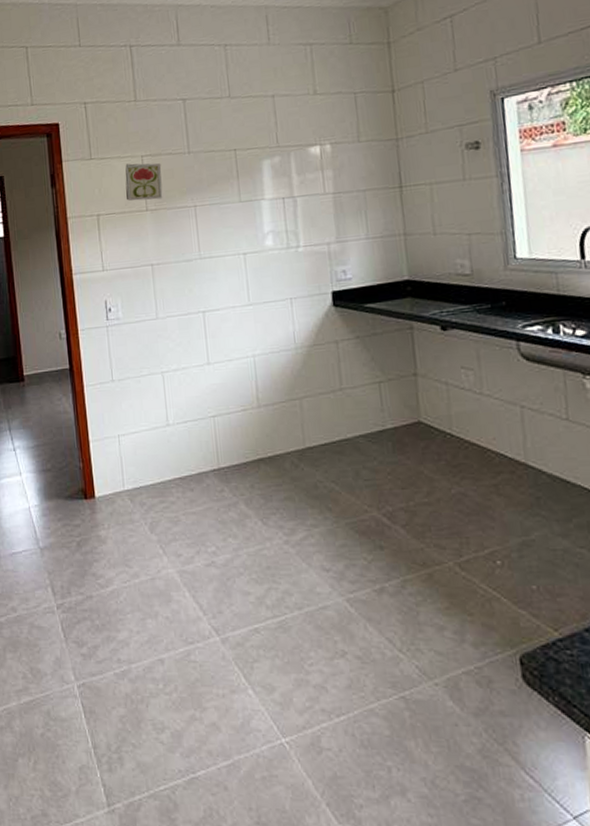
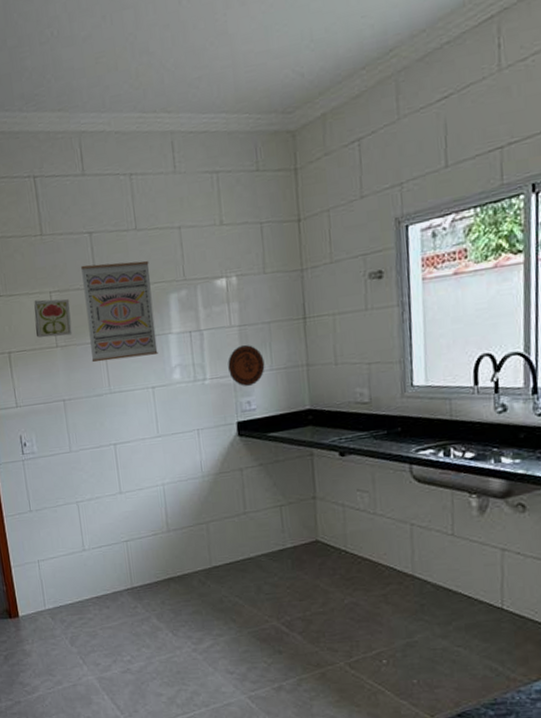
wall art: none [174,127,250,227] -> present [81,260,158,363]
decorative plate: none [322,212,361,255] -> present [228,345,265,387]

